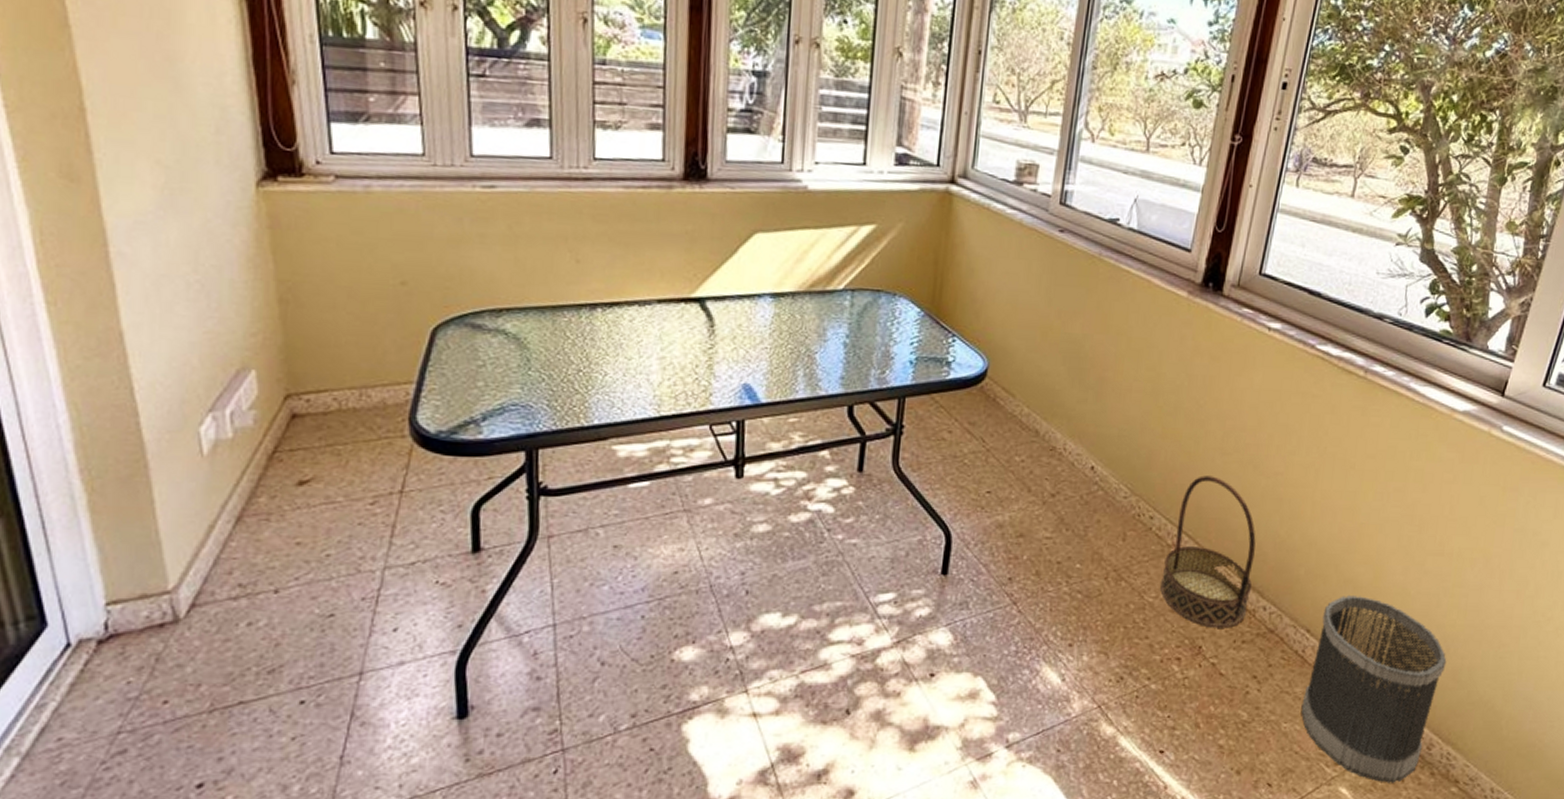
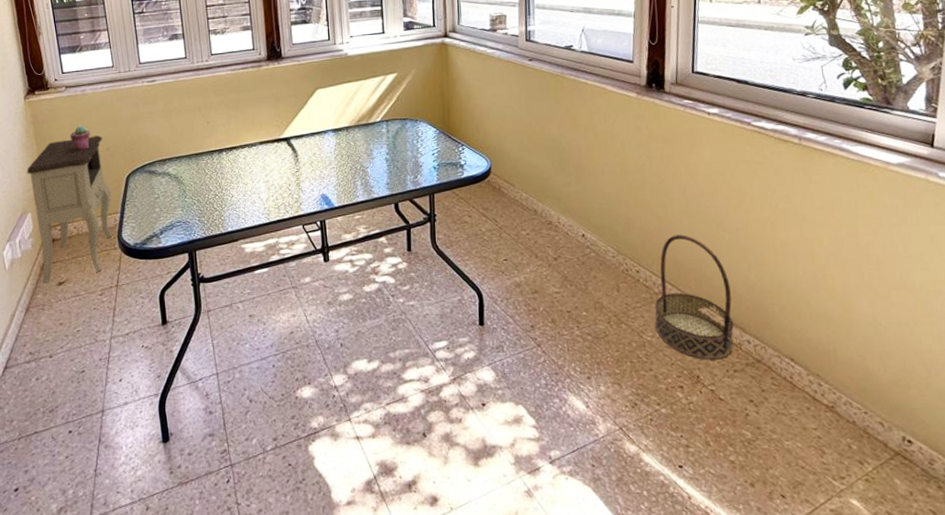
nightstand: none [253,260,403,480] -> present [27,136,112,283]
potted succulent: none [337,241,374,281] -> present [70,125,90,151]
wastebasket: present [1301,594,1447,783] -> none [799,327,931,496]

